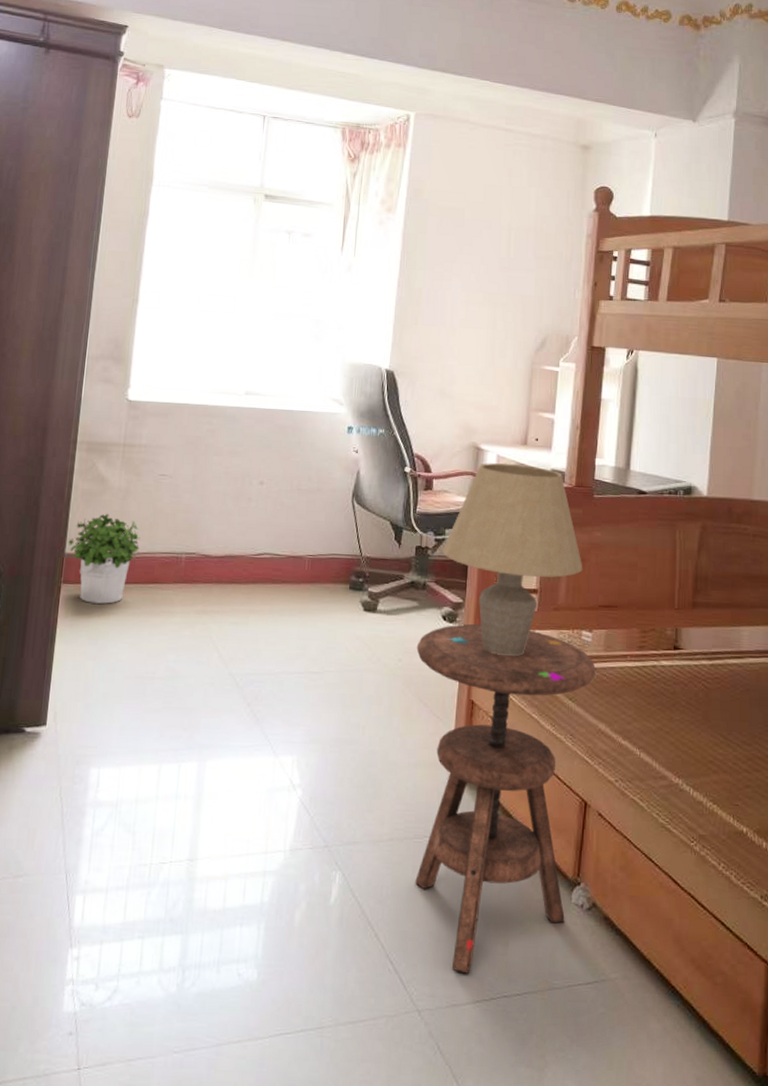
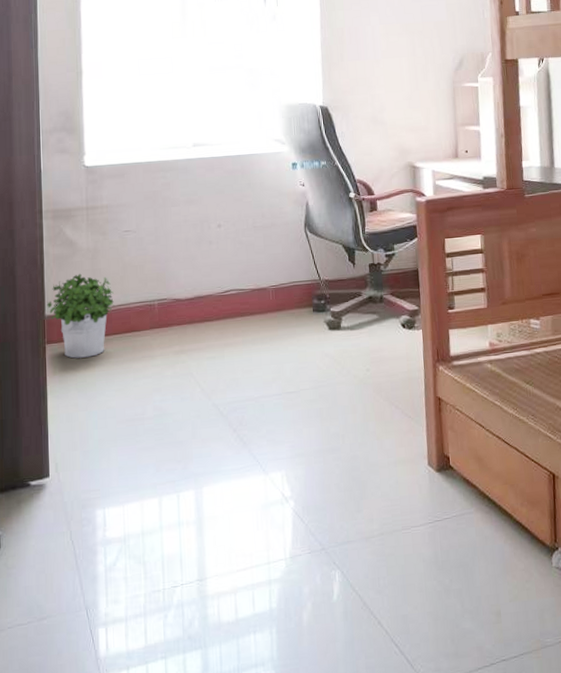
side table: present [415,623,596,974] -> none [381,325,549,645]
table lamp: present [442,463,583,657] -> none [393,176,524,353]

